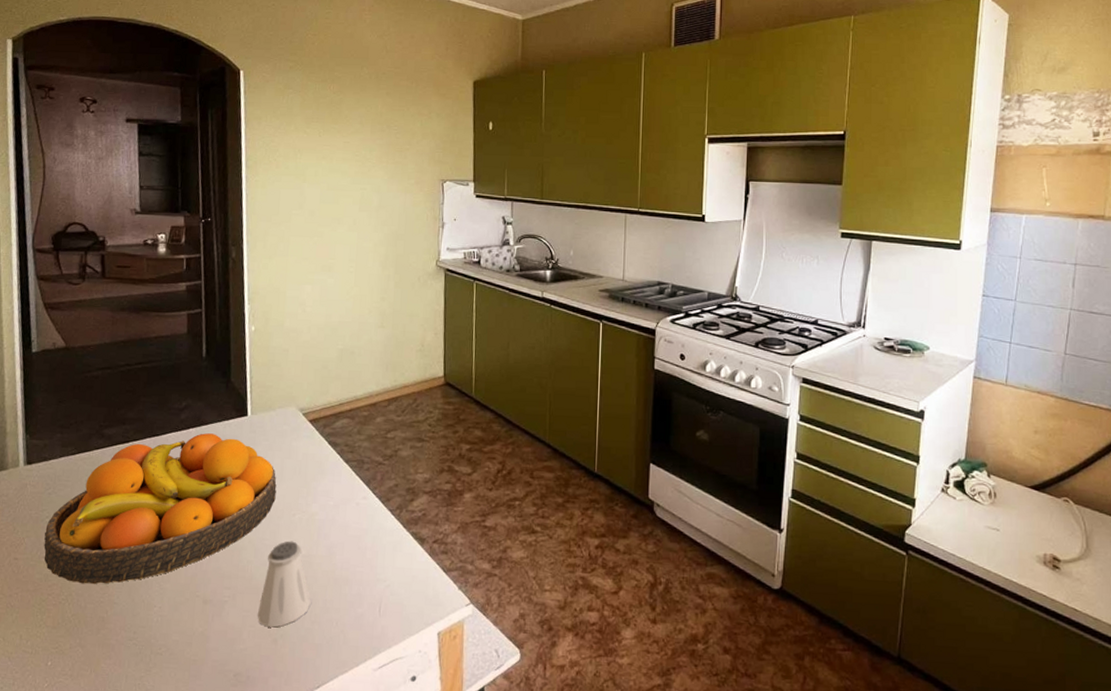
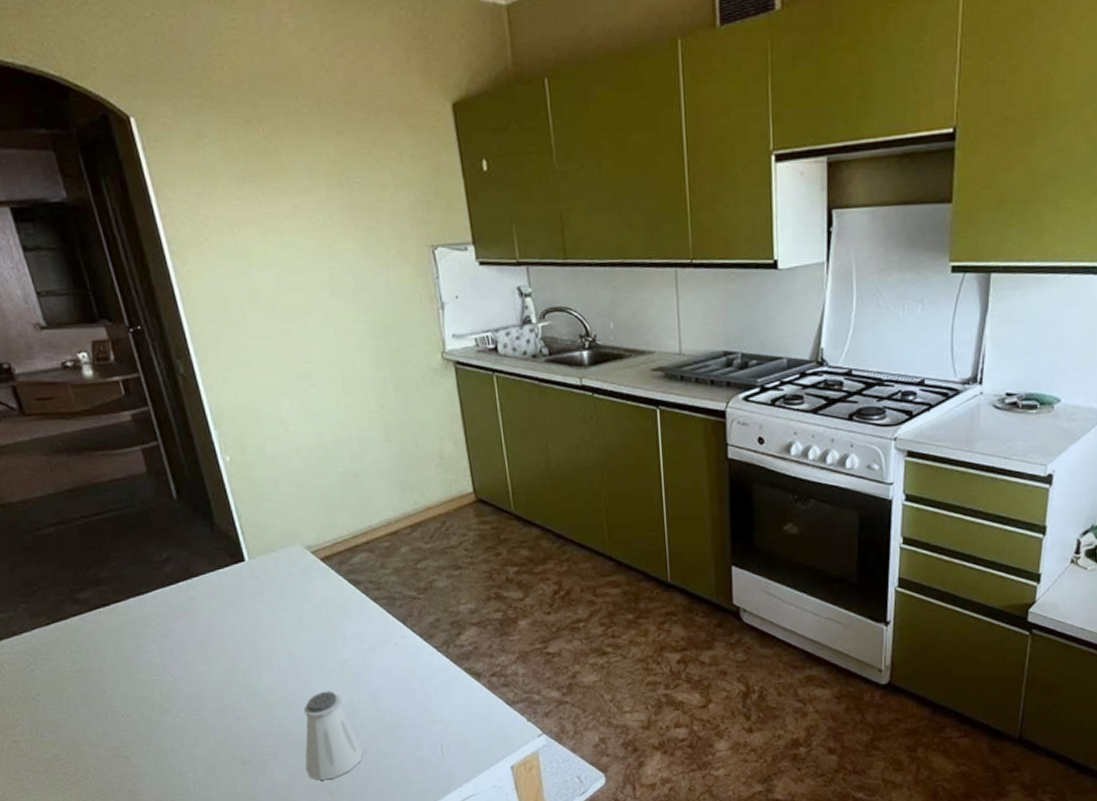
fruit bowl: present [44,433,277,585] -> none [39,585,300,759]

